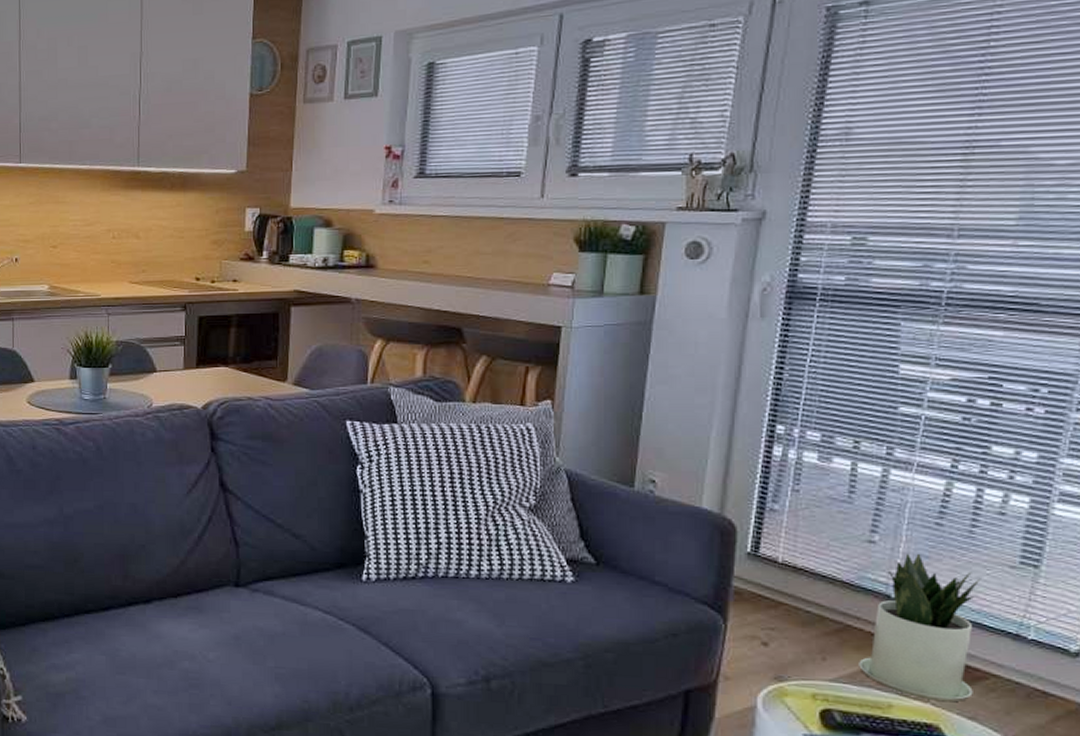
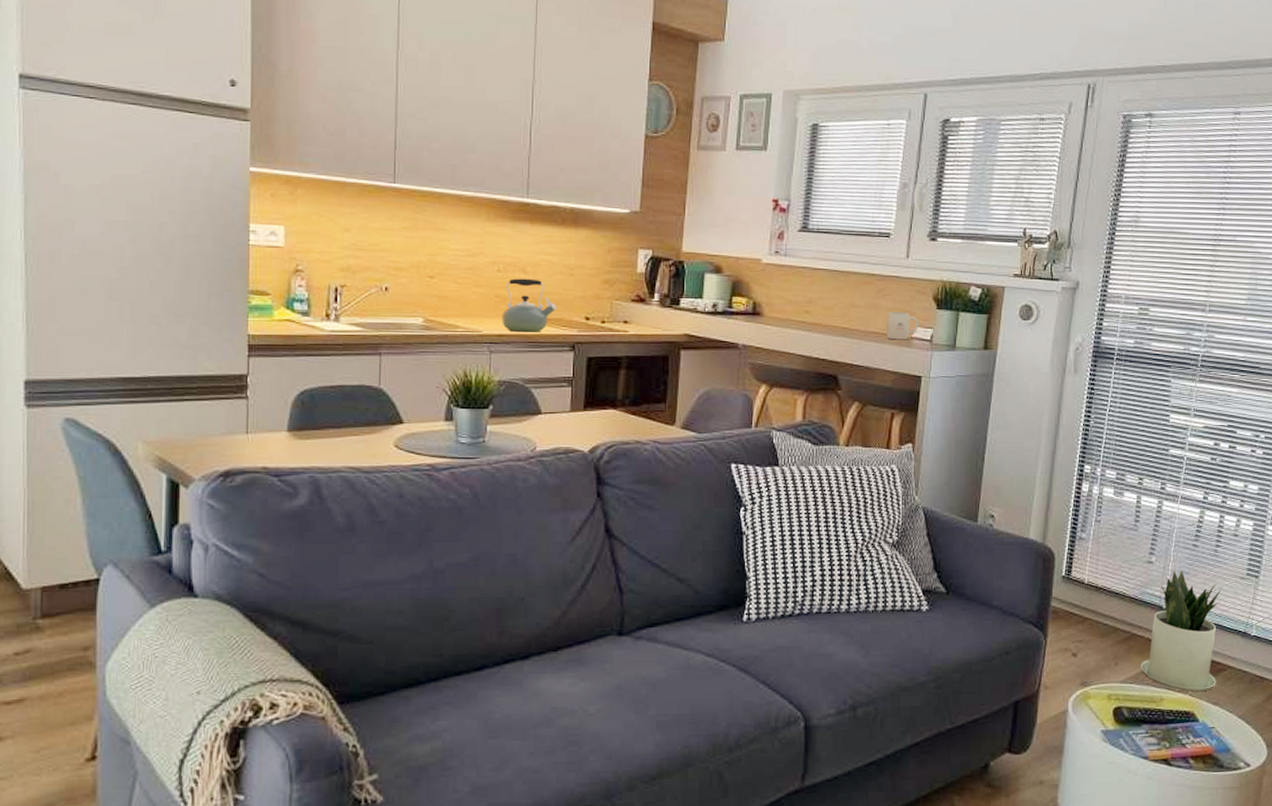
kettle: none [118,243,168,295] -> present [502,278,557,332]
mug: none [518,256,556,288] -> present [886,311,918,340]

